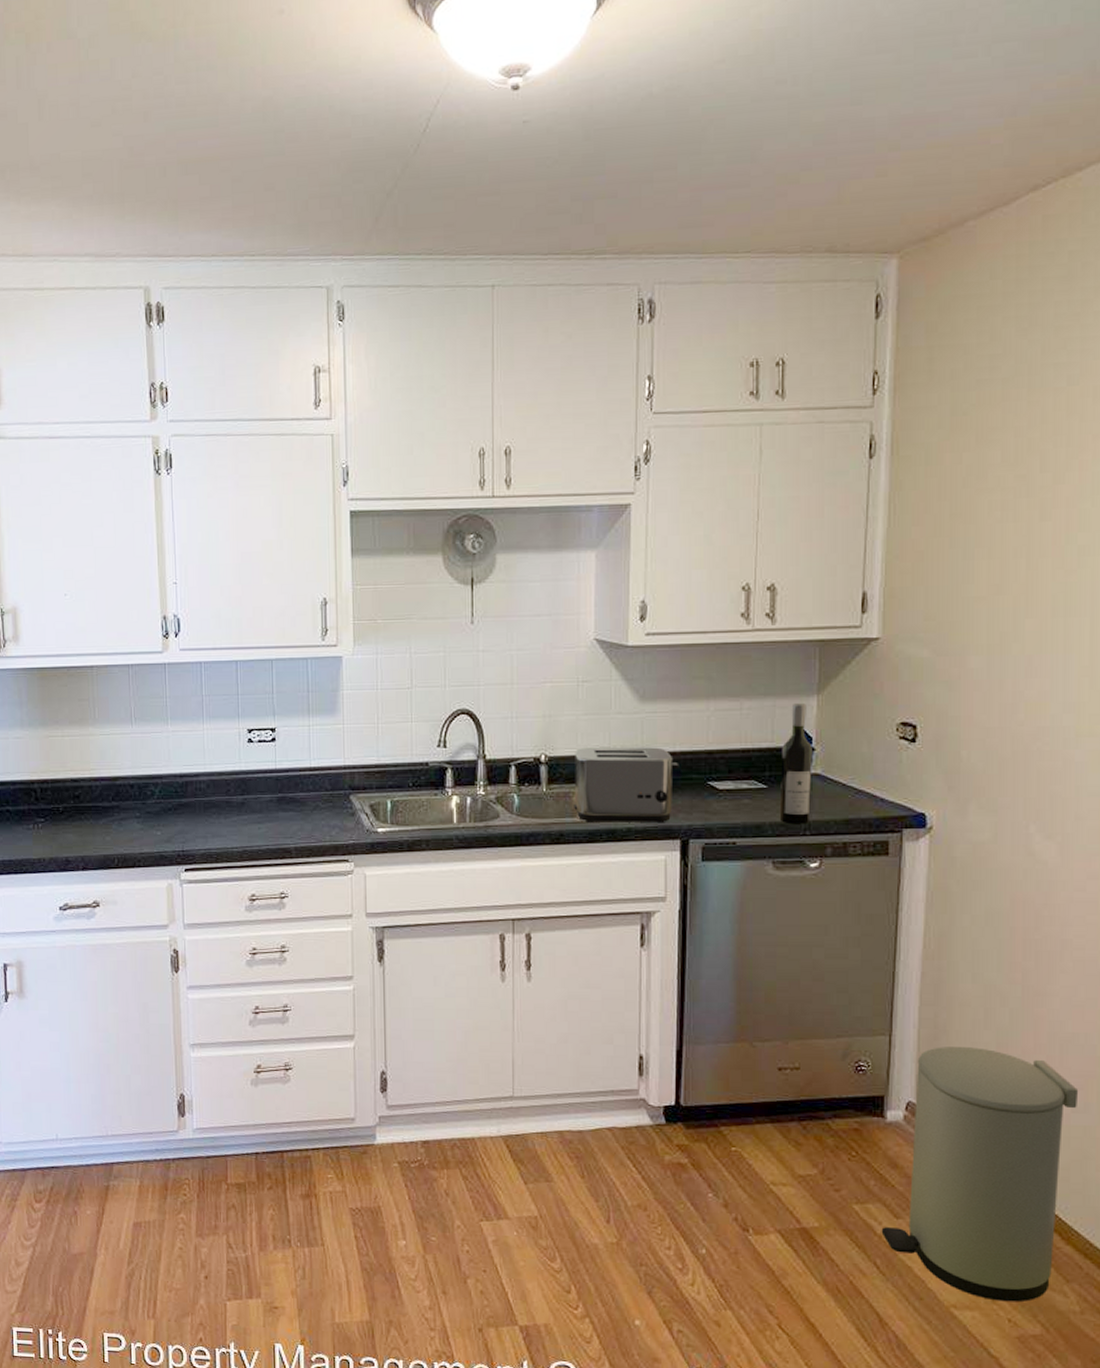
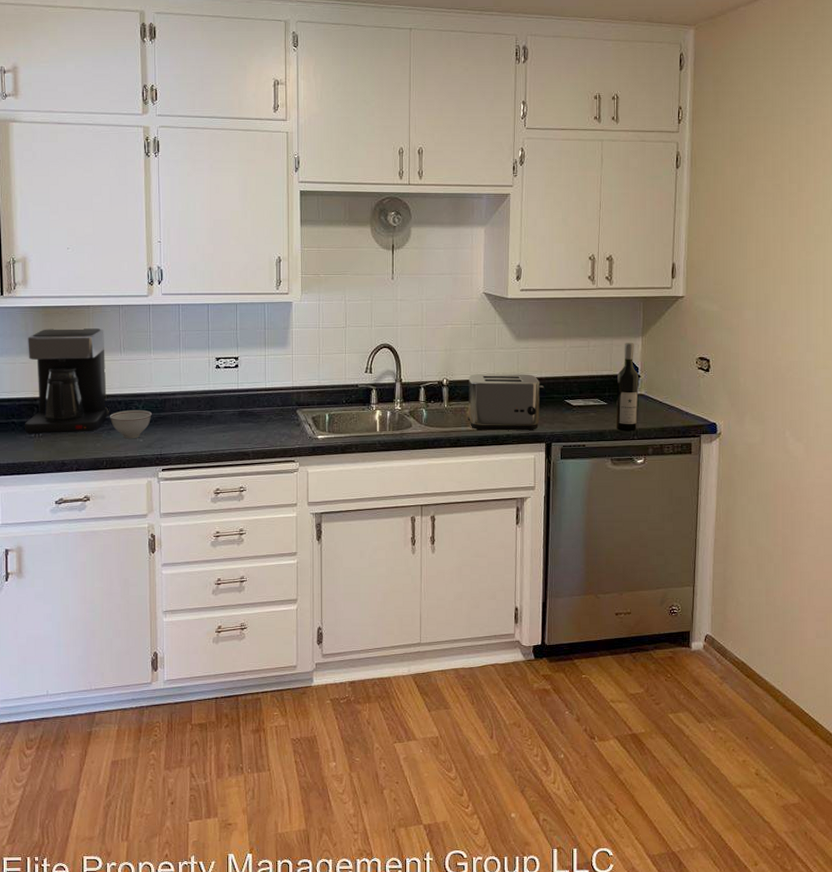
coffee maker: none [21,694,121,824] -> present [25,328,110,434]
bowl: none [120,795,171,832] -> present [109,409,152,439]
pedal bin: present [881,1047,1079,1302] -> none [688,593,821,780]

